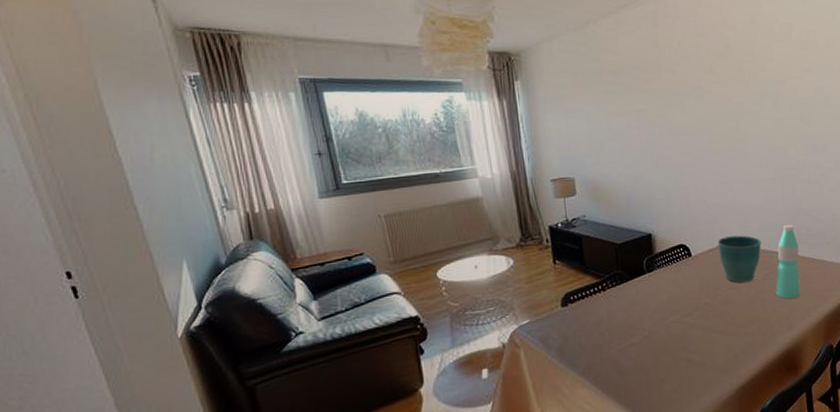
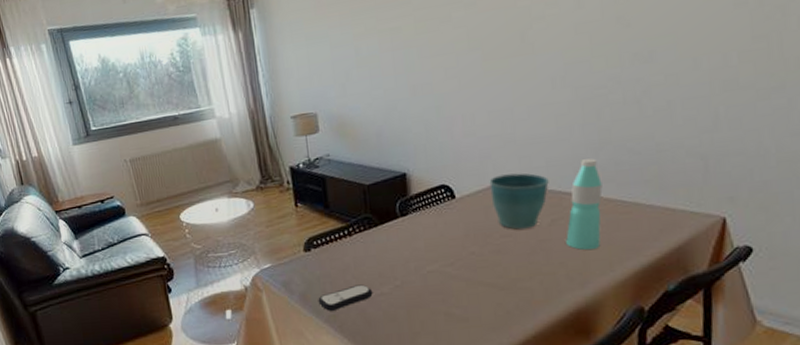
remote control: none [574,336,624,364] -> present [318,284,373,311]

